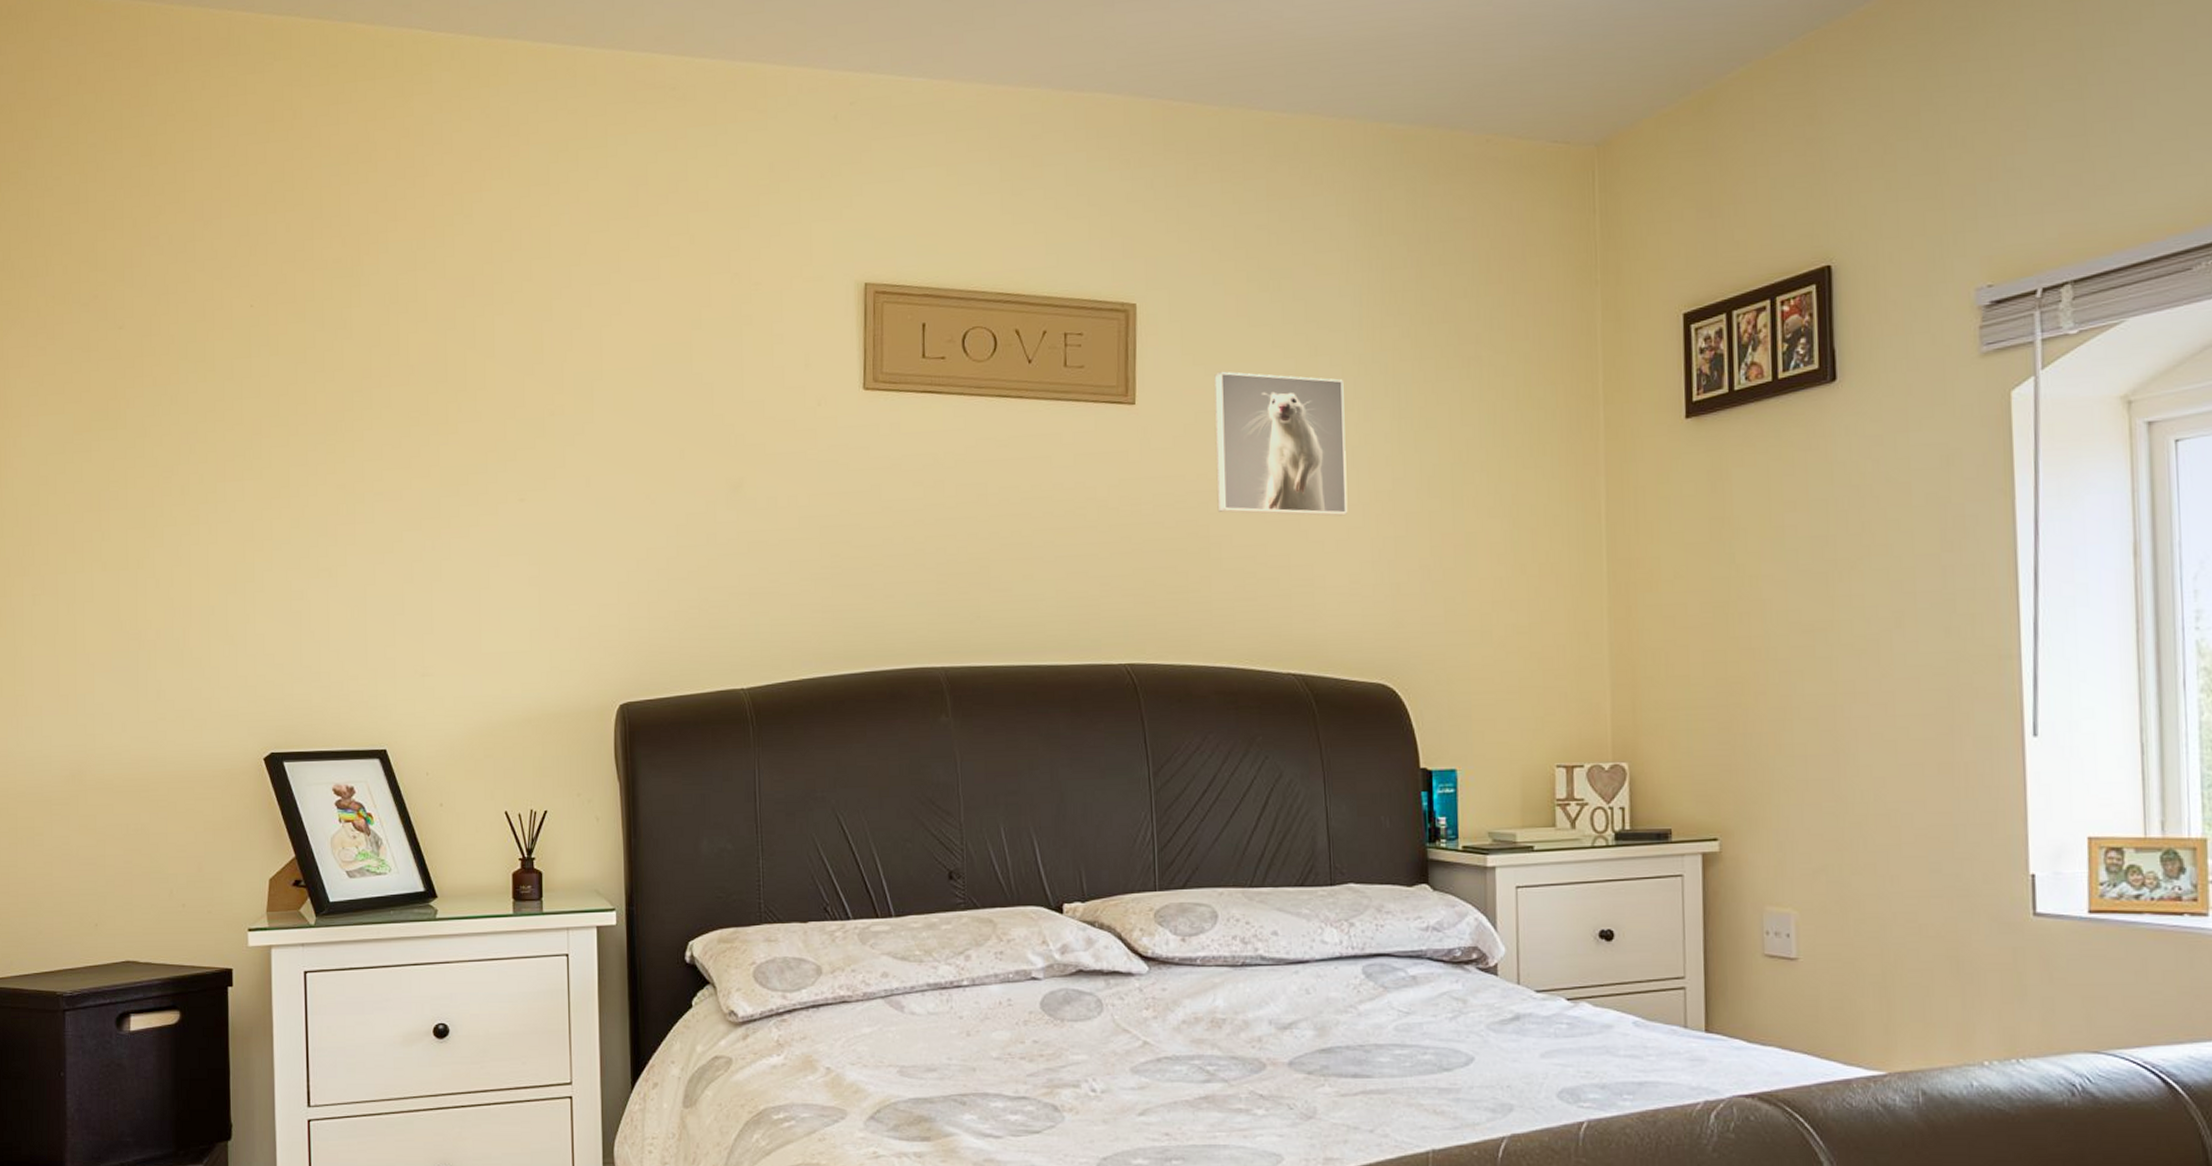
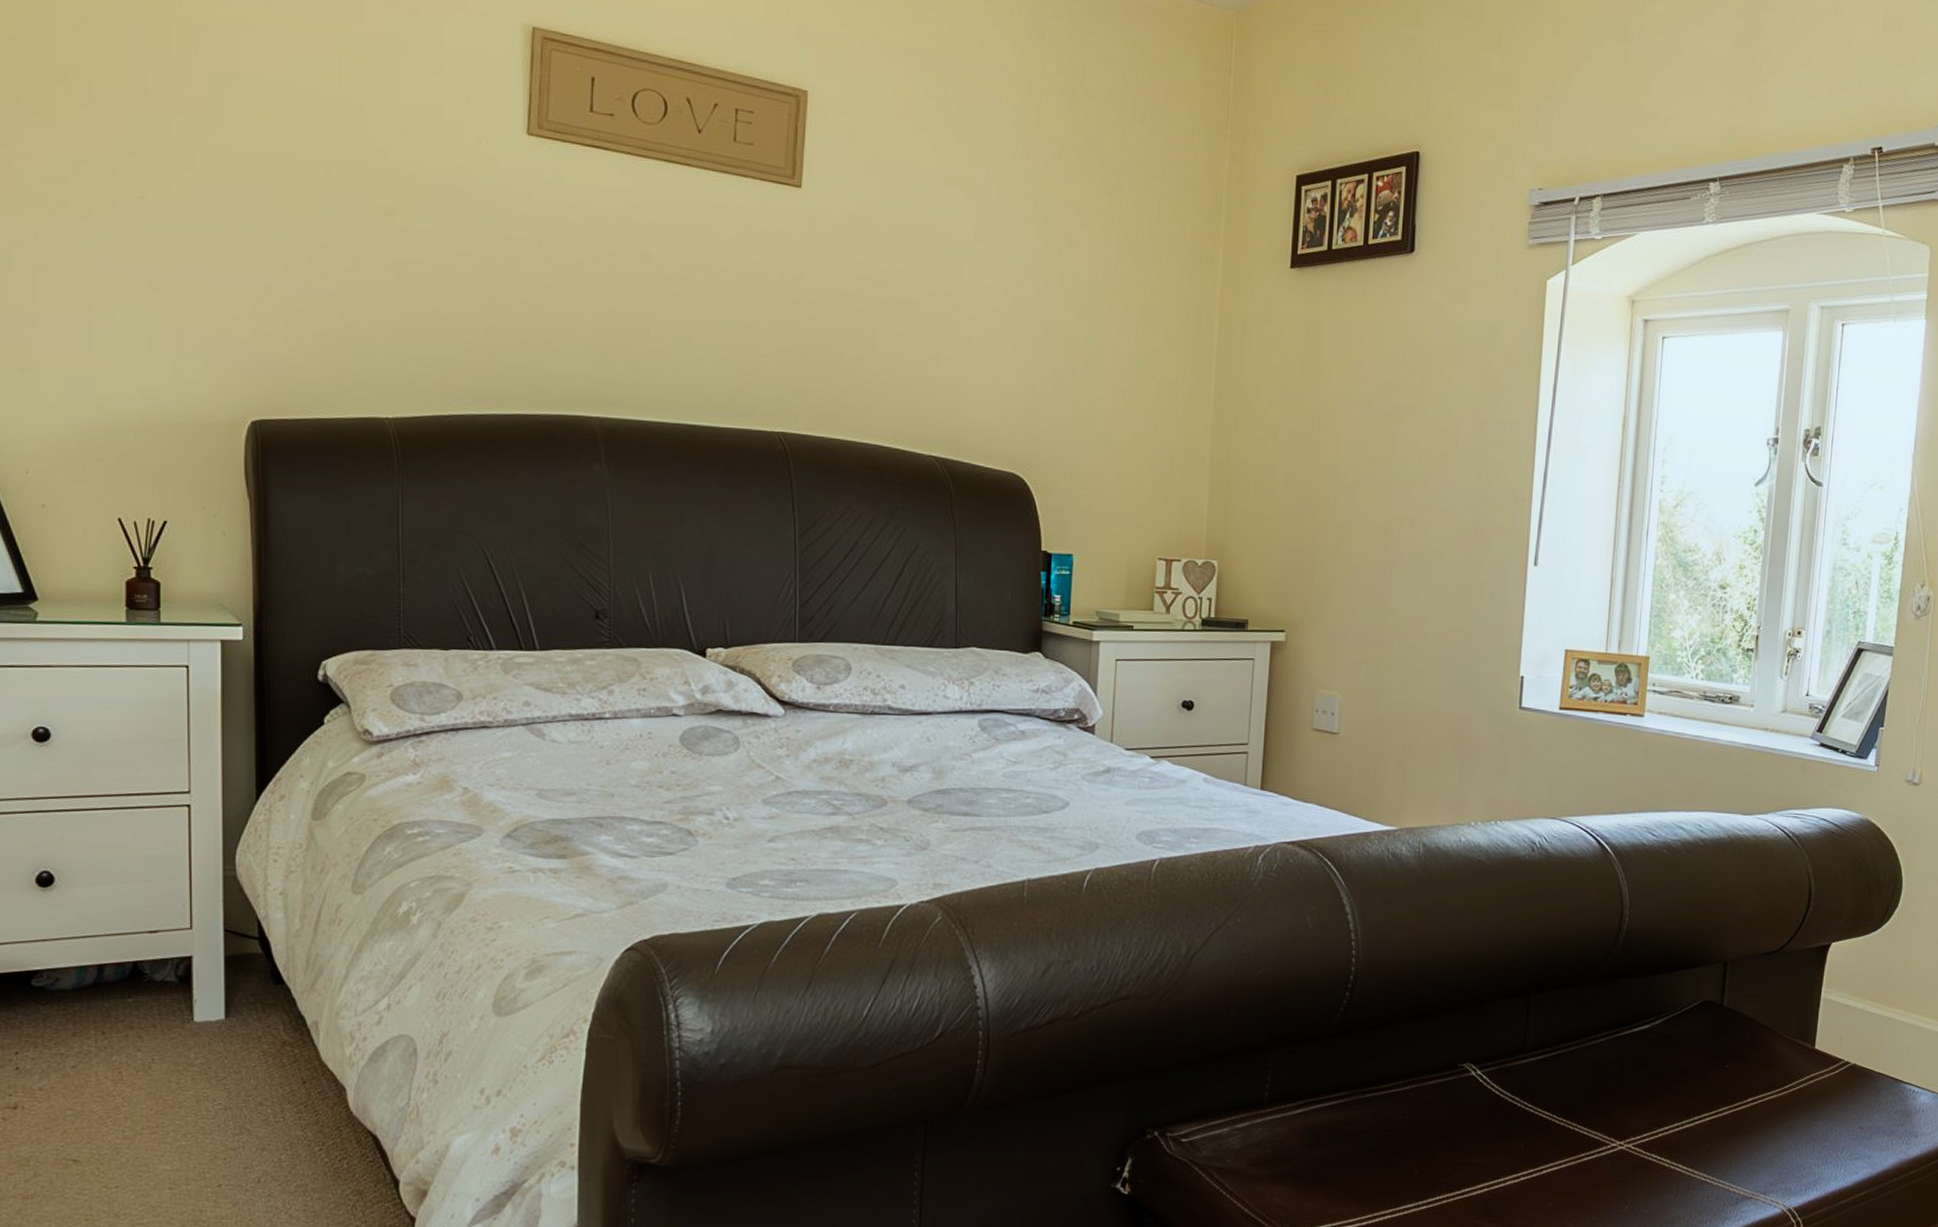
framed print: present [1214,371,1348,517] -> none [874,168,998,318]

